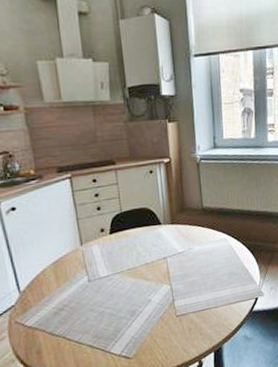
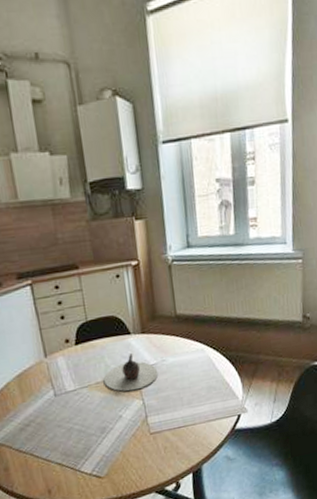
teapot: none [134,241,185,277] -> present [103,352,159,392]

